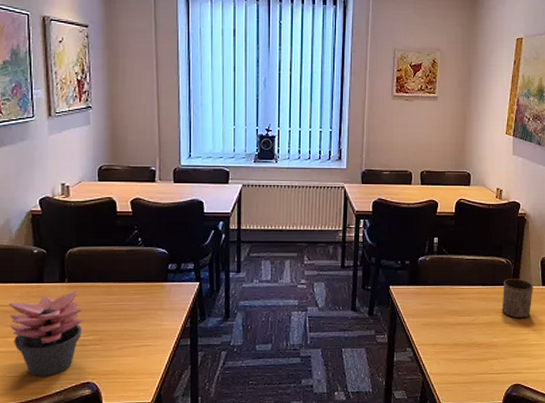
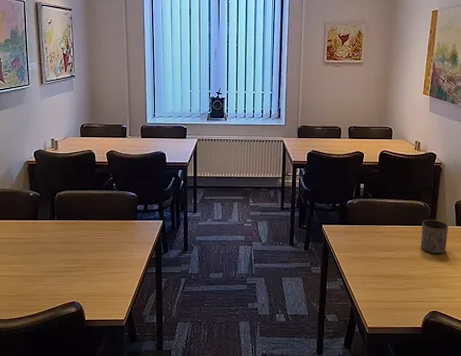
succulent plant: present [8,291,83,376] -> none [11,227,69,296]

